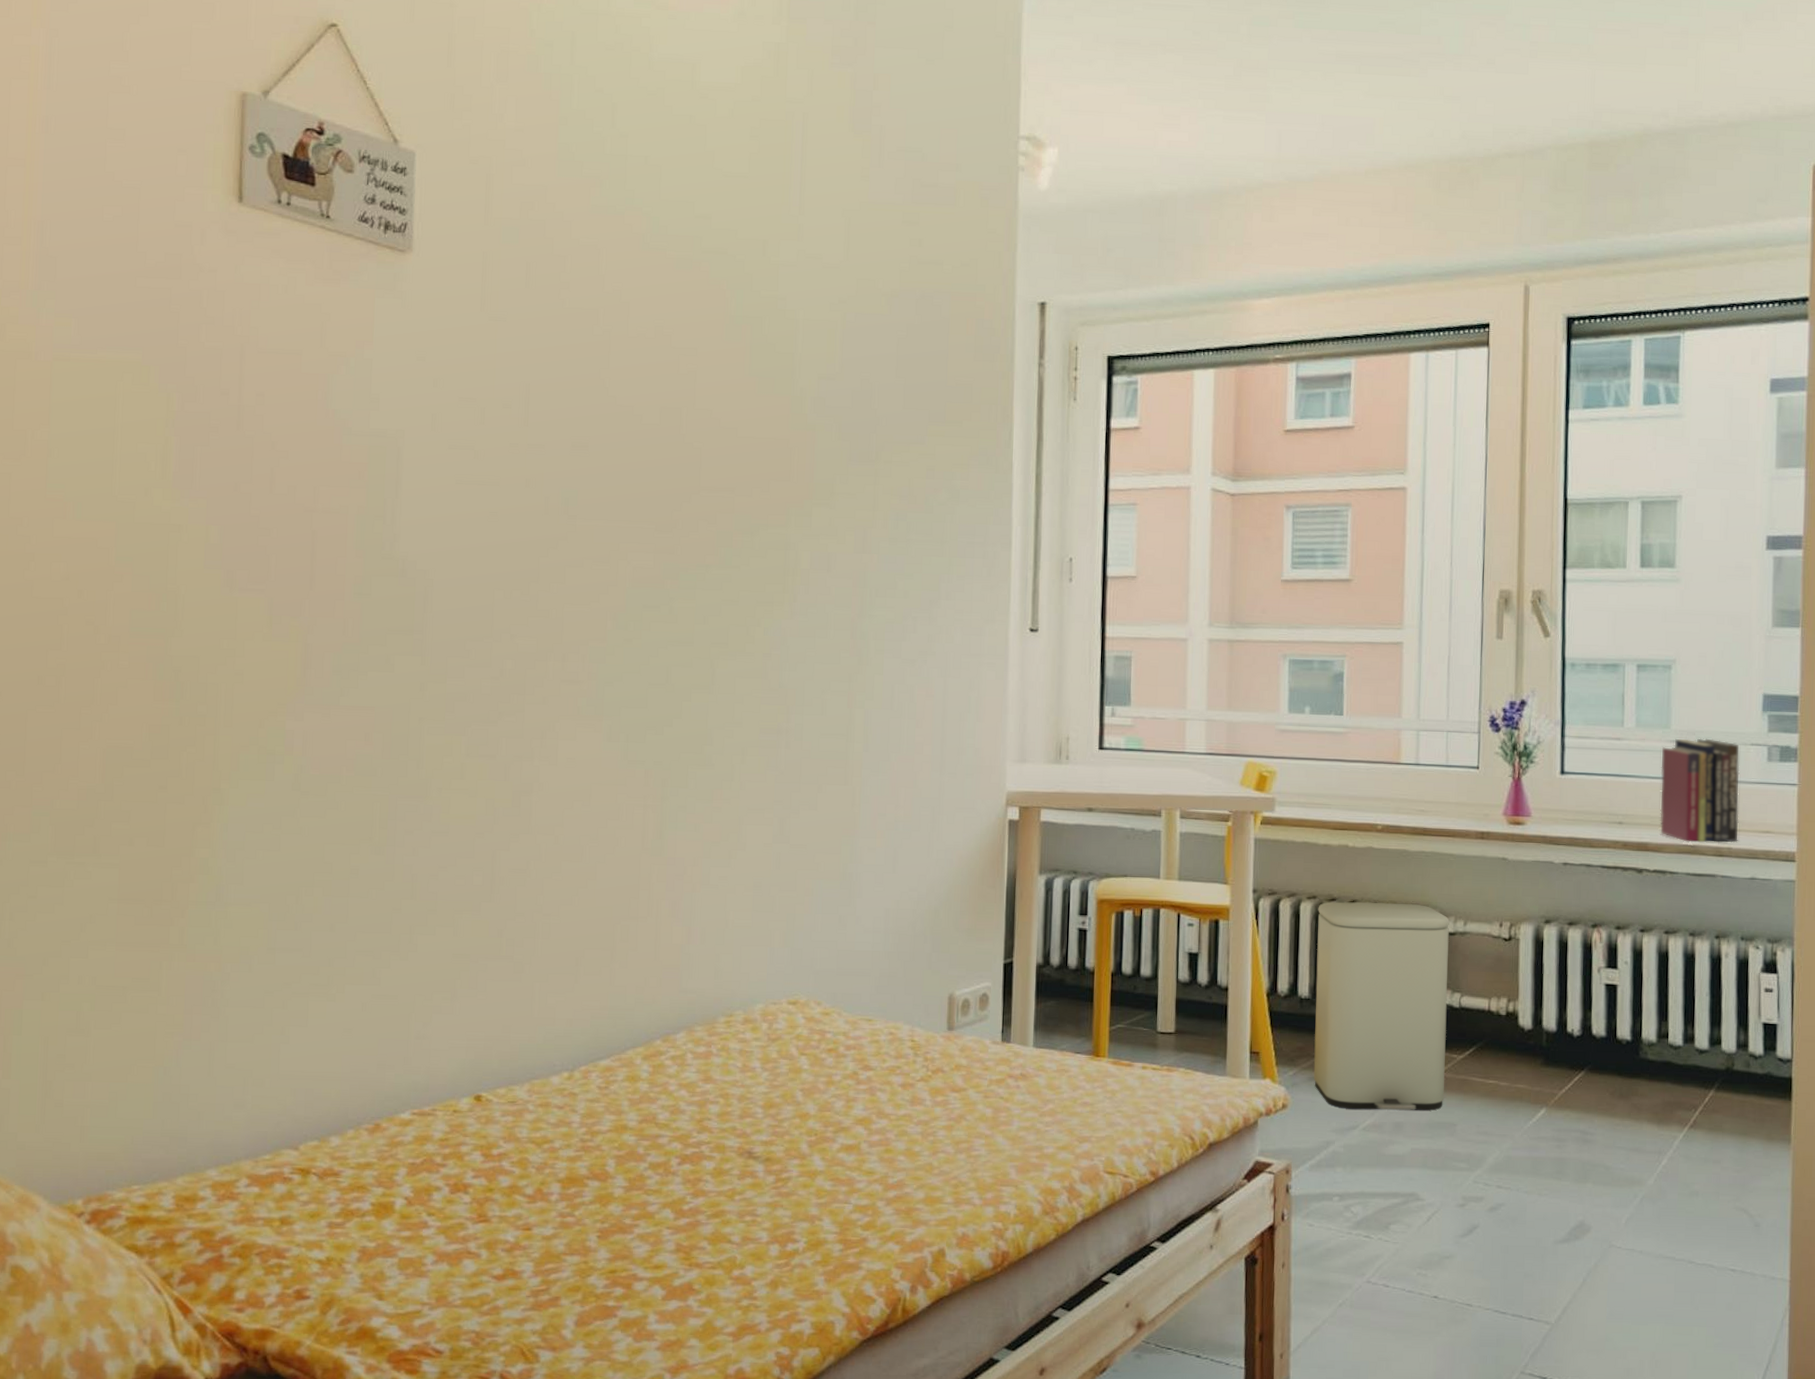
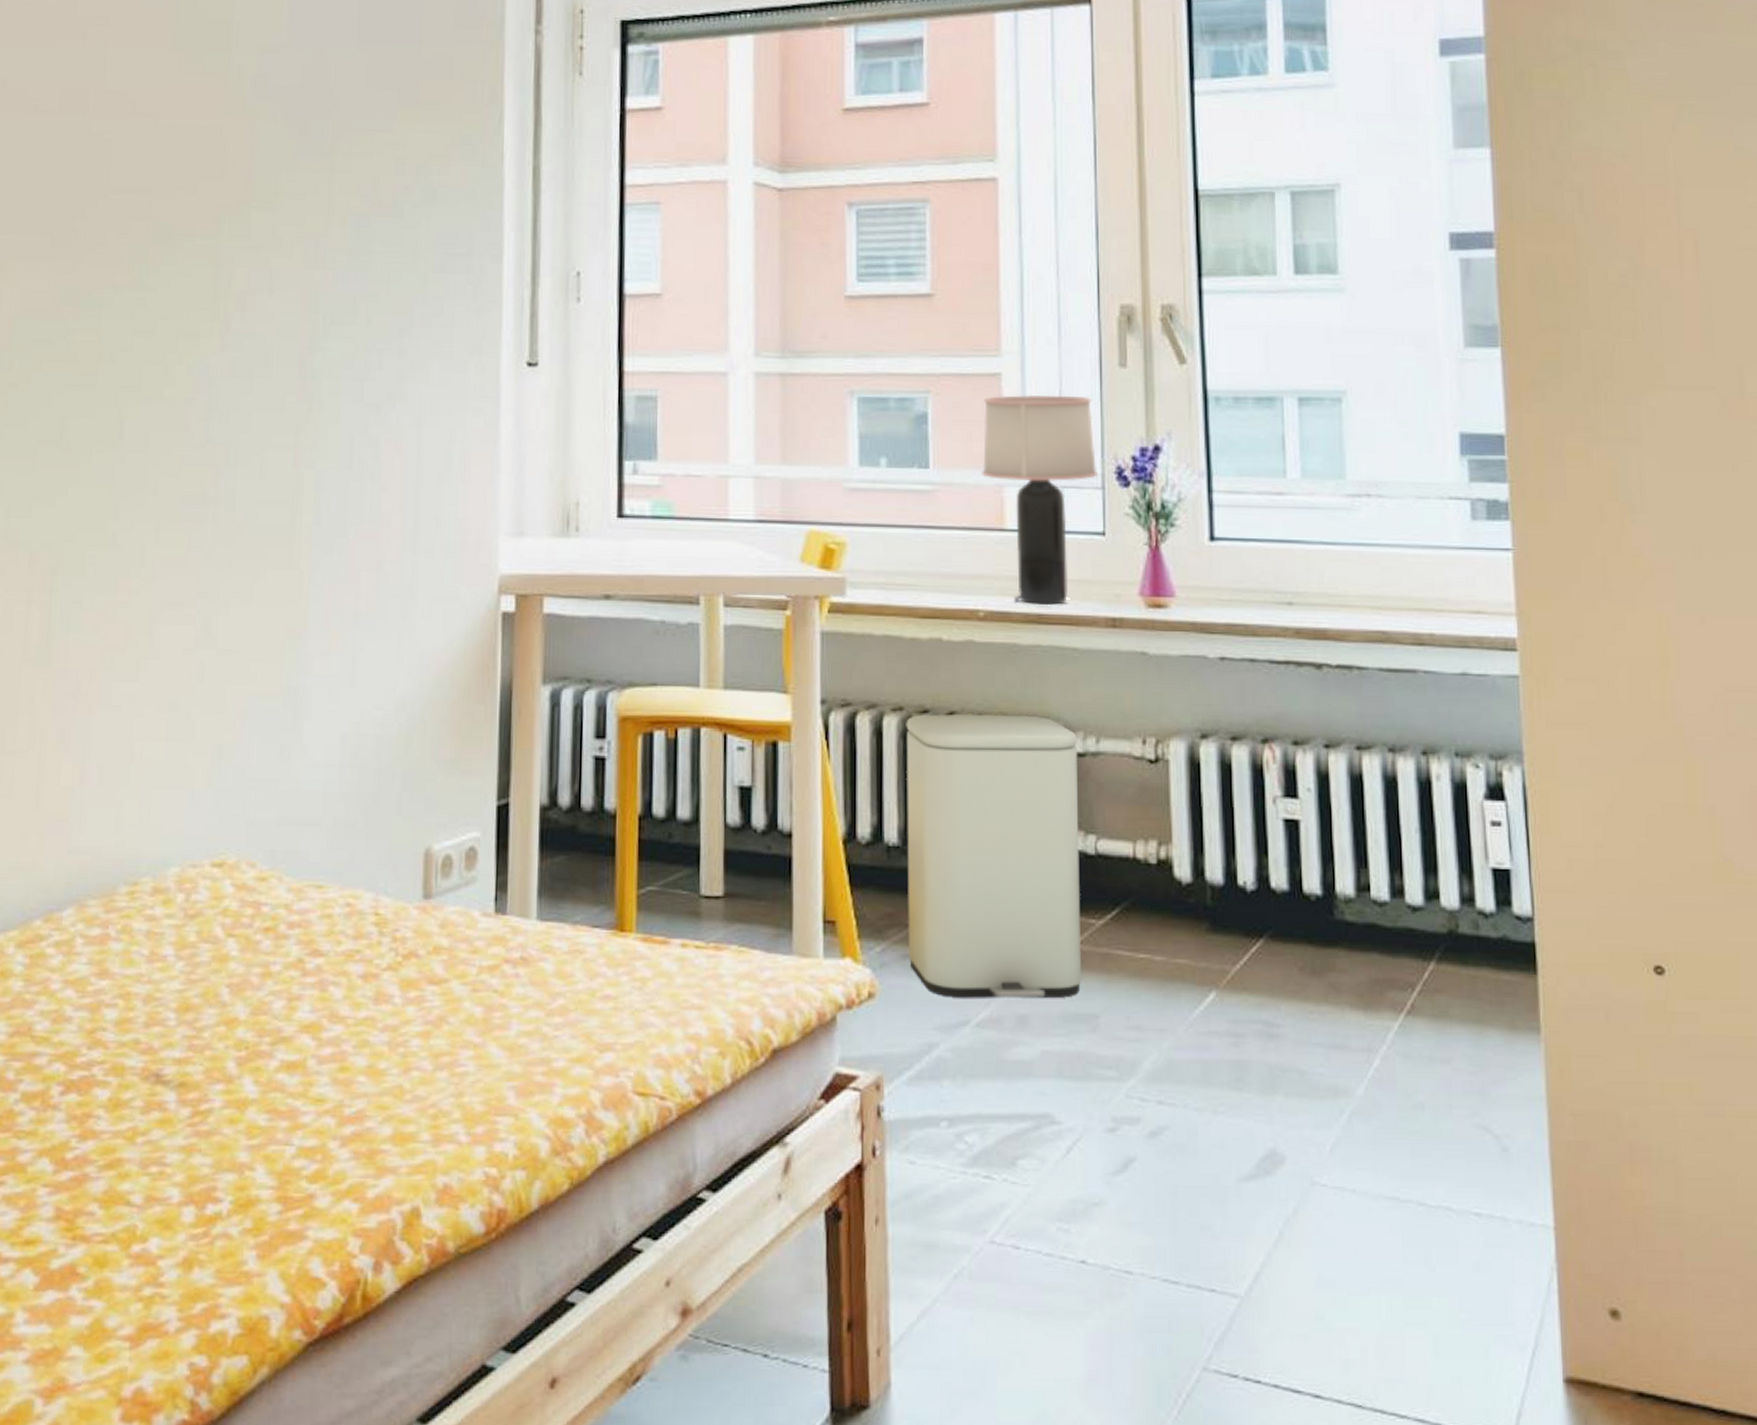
table lamp: none [1384,659,1476,822] -> present [982,394,1099,606]
books: present [1660,738,1740,843] -> none [1337,491,1441,628]

